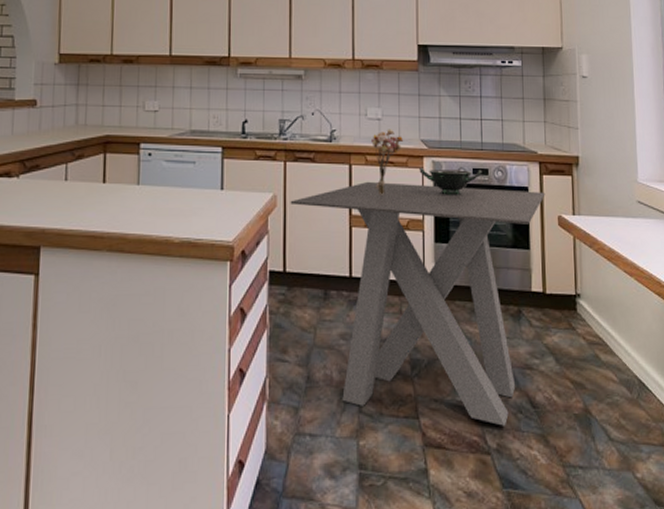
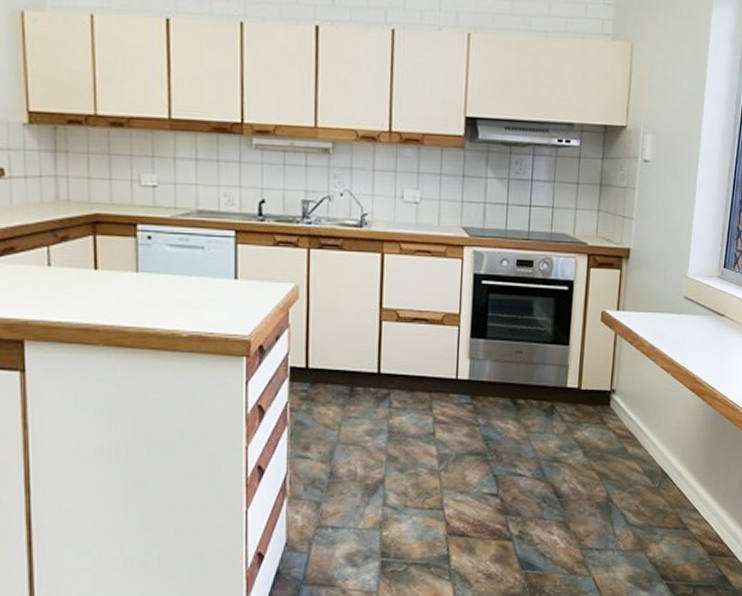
dining table: present [290,181,545,426] -> none [314,272,591,515]
bouquet: present [371,129,404,195] -> none [407,214,444,287]
bowl: present [419,167,482,195] -> none [459,257,527,288]

